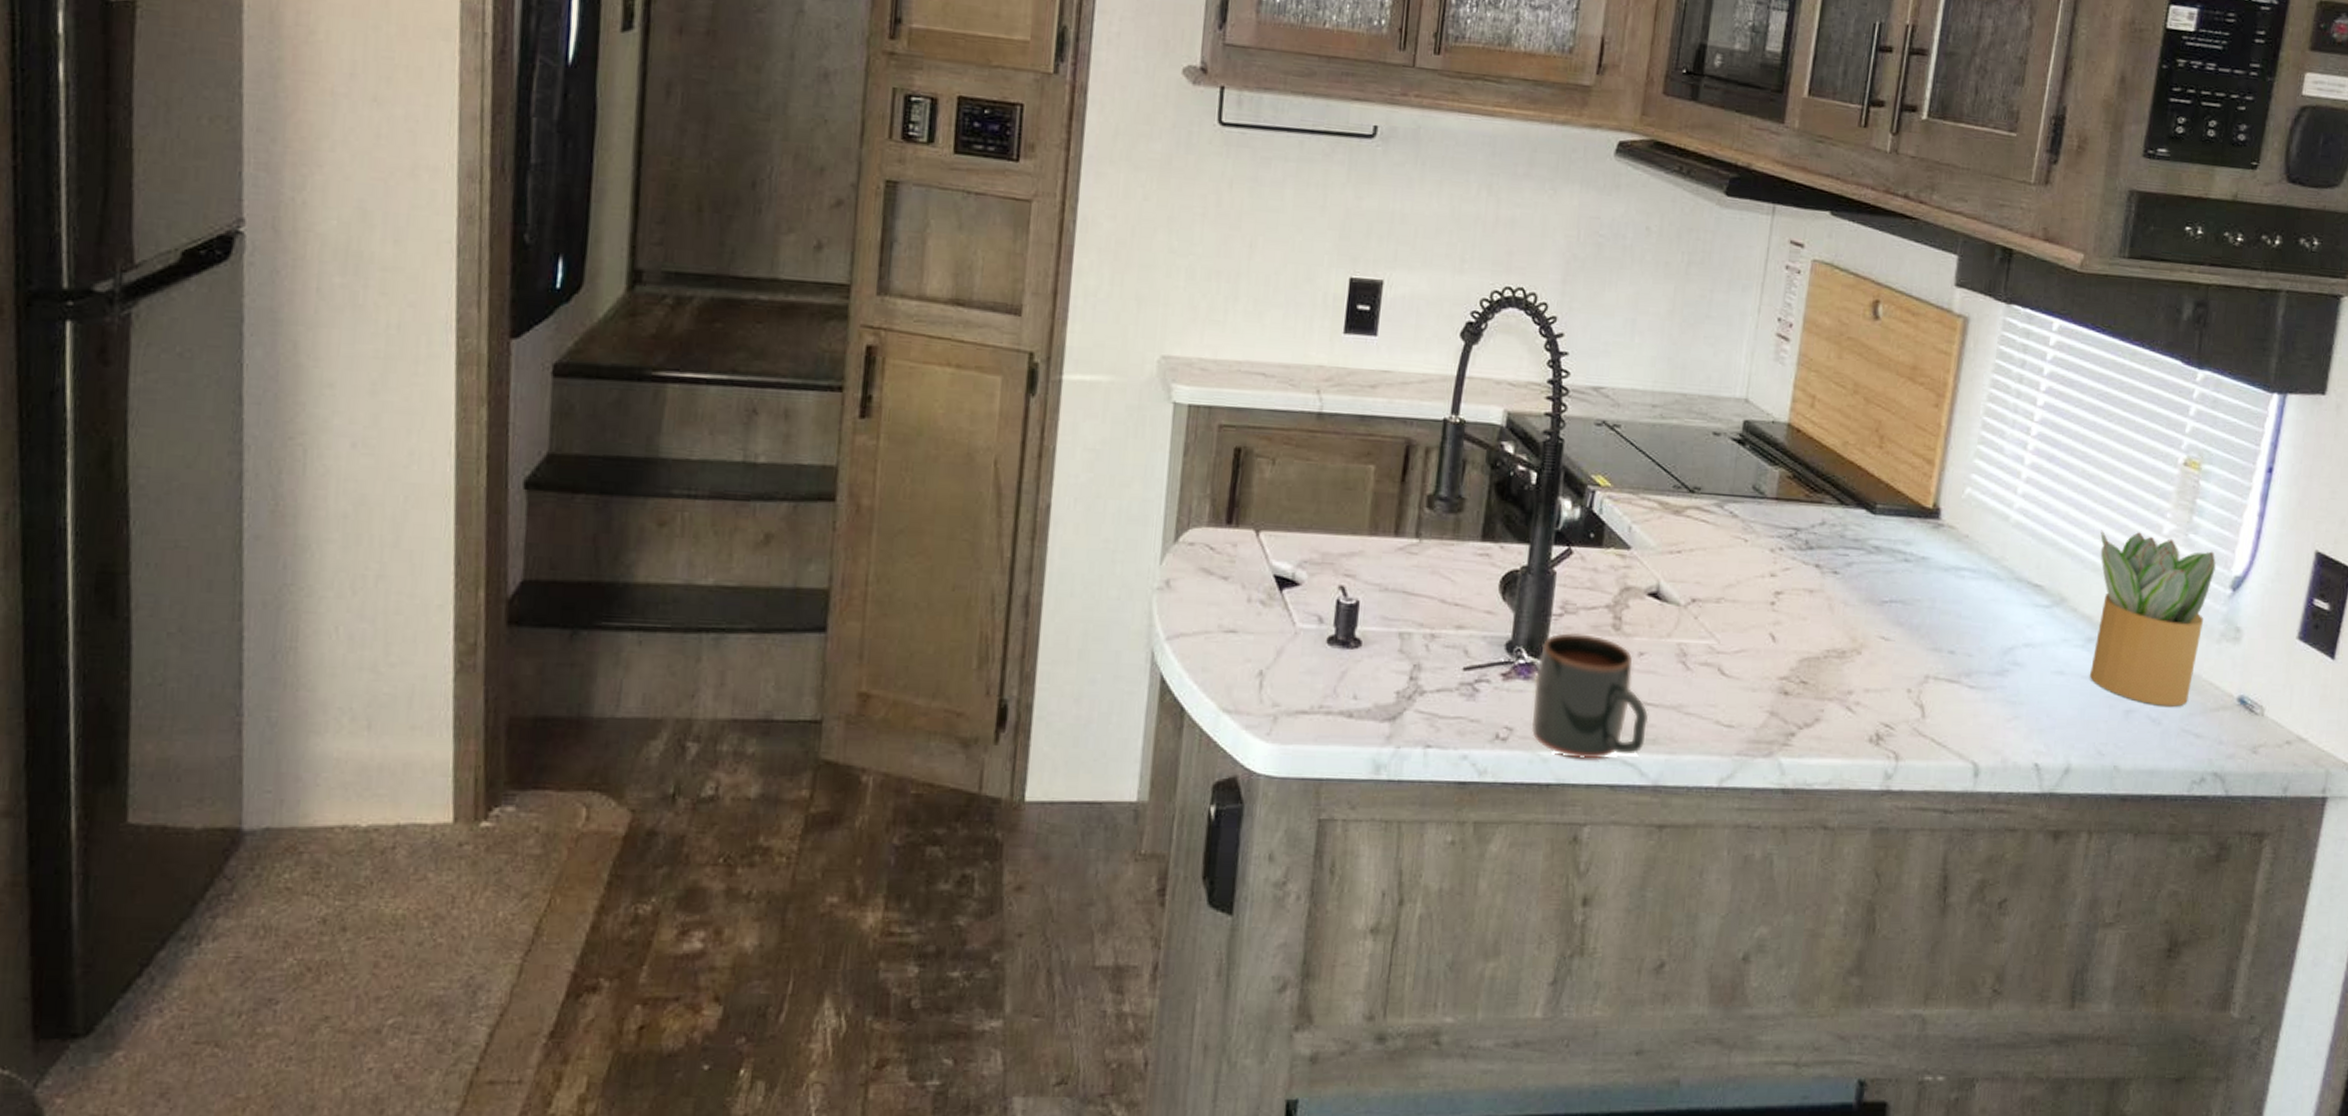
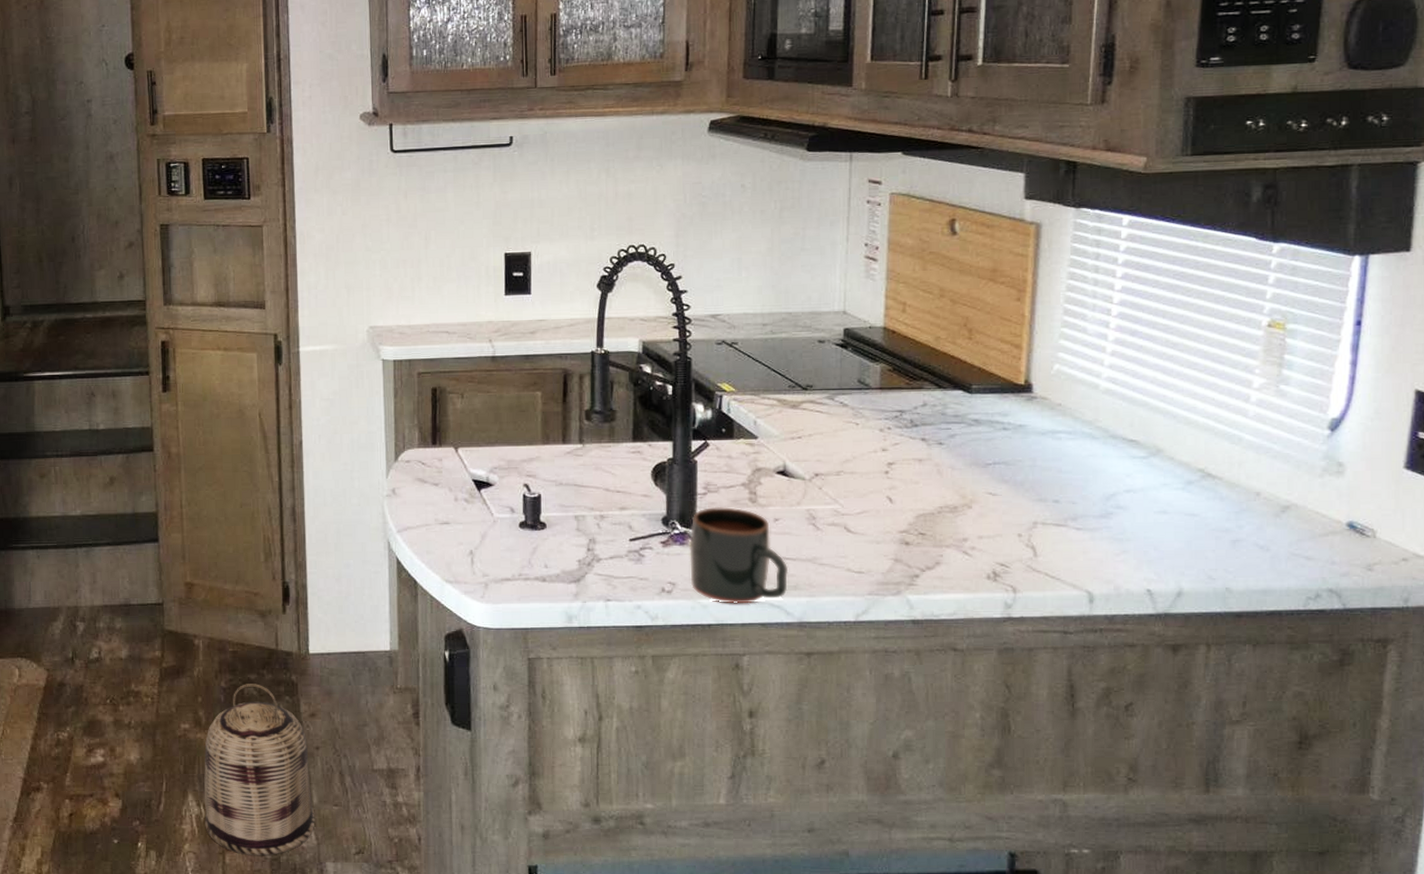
basket: none [844,841,1007,1089] -> present [204,684,315,856]
potted plant: present [2090,530,2217,707] -> none [1190,388,1312,535]

